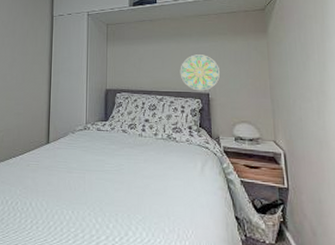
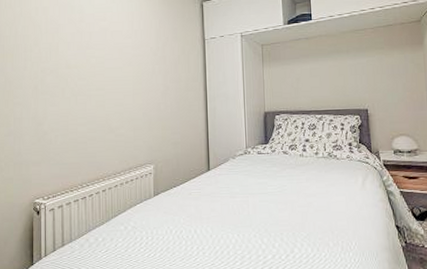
decorative plate: present [180,54,220,91] -> none [338,70,378,107]

